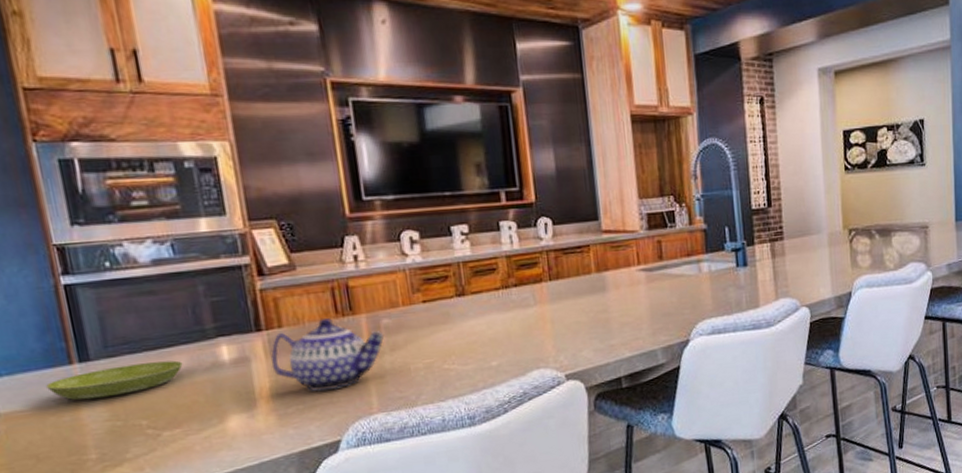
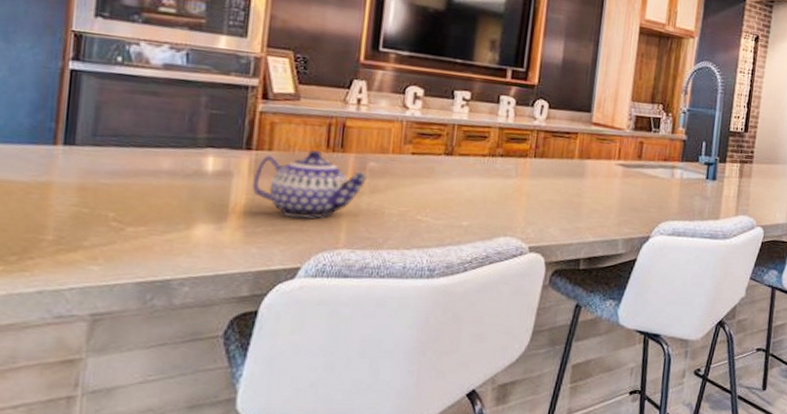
saucer: present [46,360,183,400] -> none [24,155,166,184]

